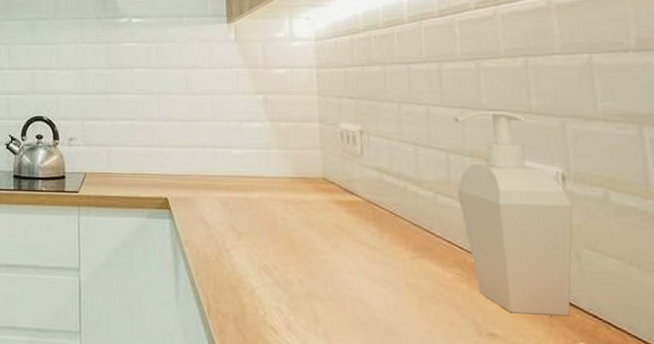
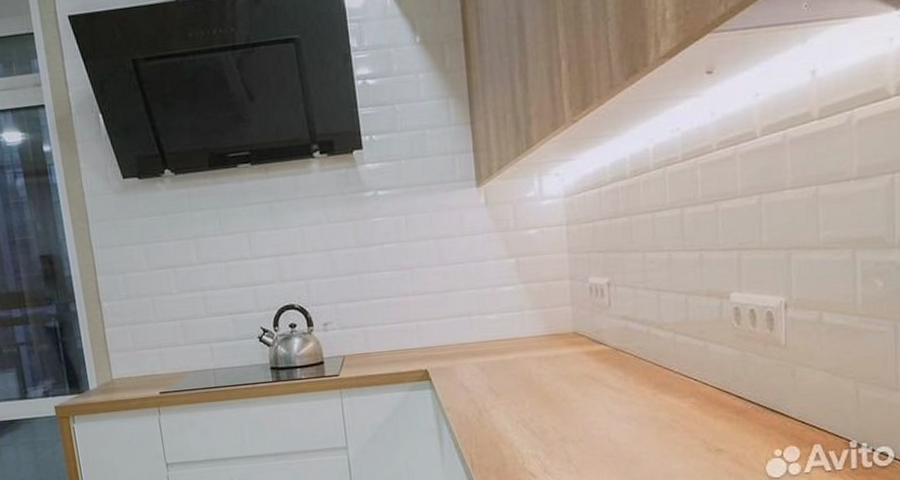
soap bottle: present [453,110,573,317] -> none [693,248,792,430]

